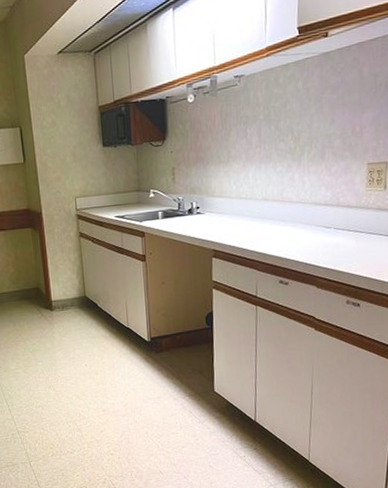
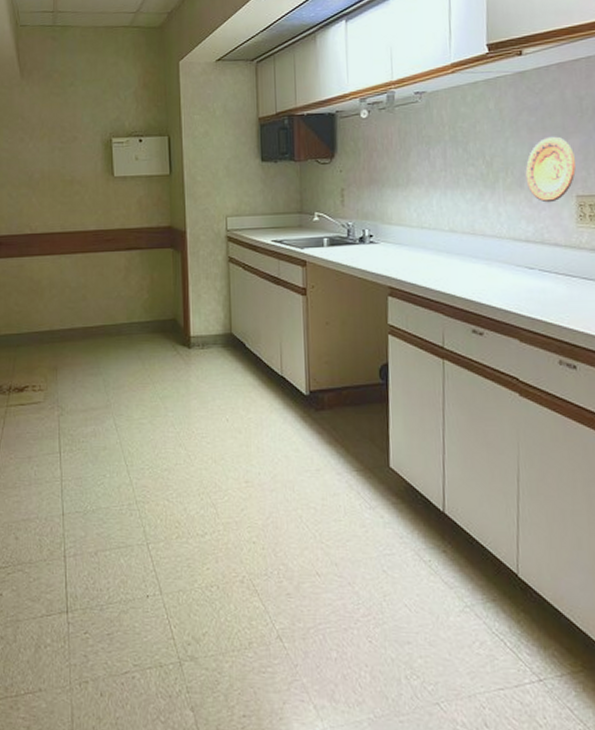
decorative plate: none [326,111,368,171] -> present [525,136,576,203]

